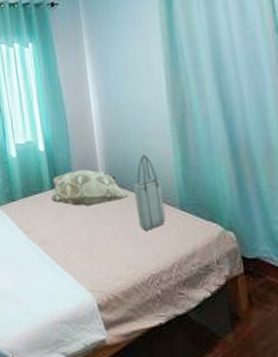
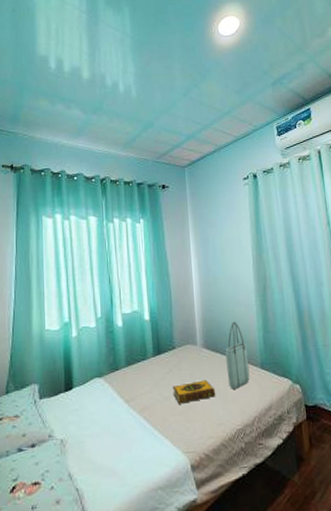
decorative pillow: present [51,169,129,206] -> none [153,336,221,371]
hardback book: none [73,217,124,241] -> present [172,379,216,404]

